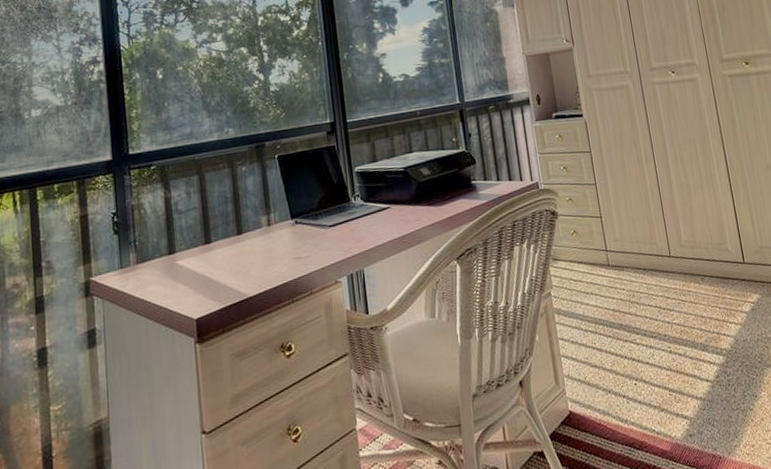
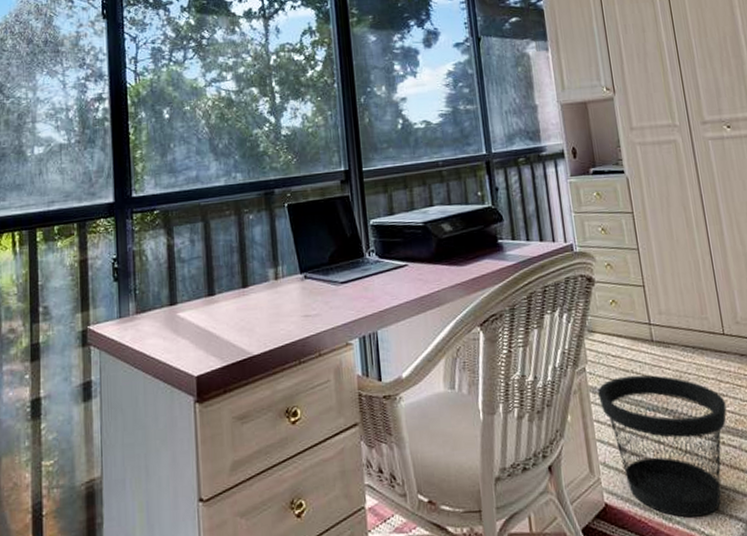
wastebasket: none [562,295,673,419] -> present [598,375,727,518]

